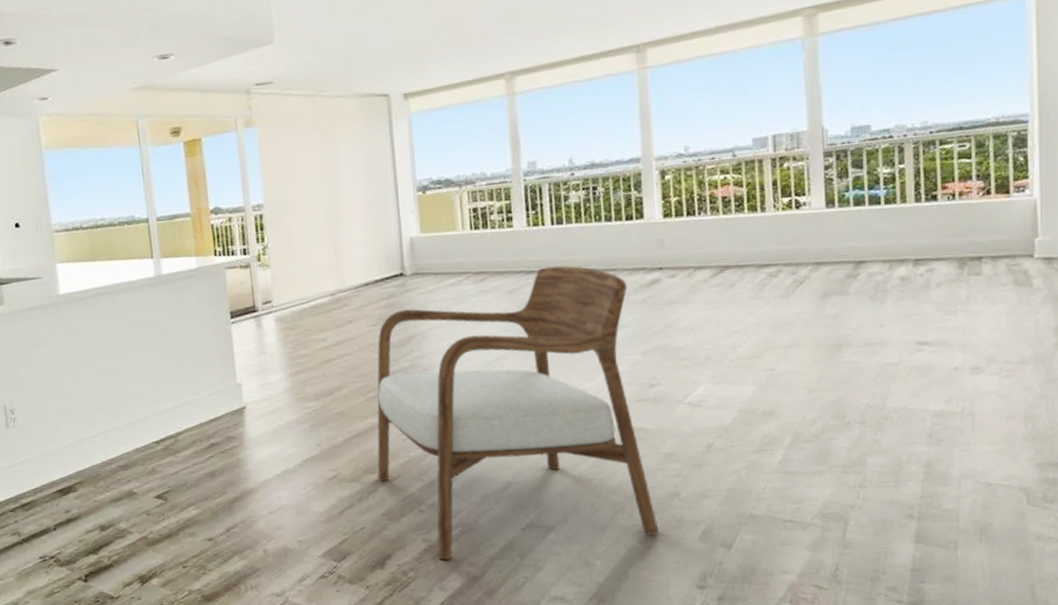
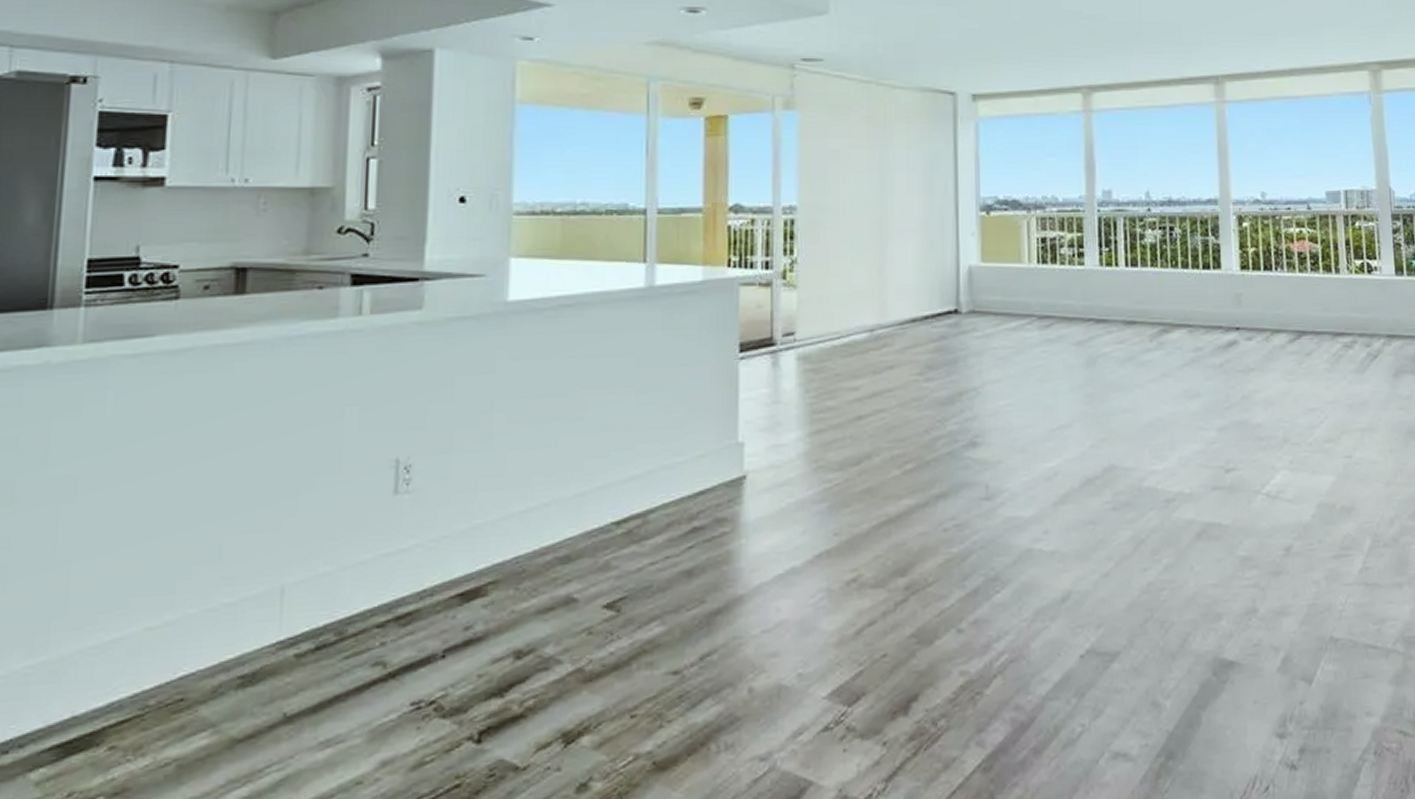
armchair: present [377,266,659,561] -> none [908,316,1235,702]

